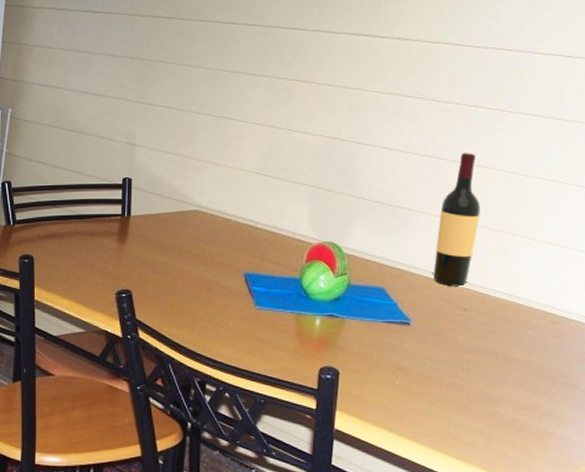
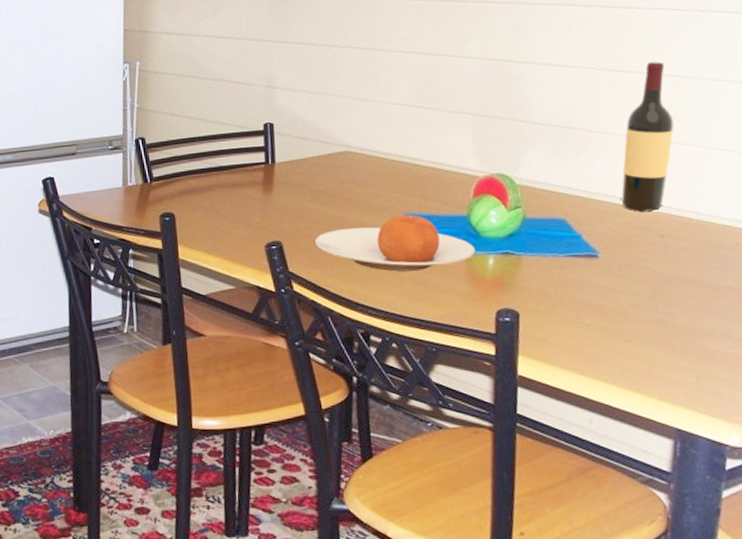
plate: none [161,274,305,326] -> present [314,215,476,272]

